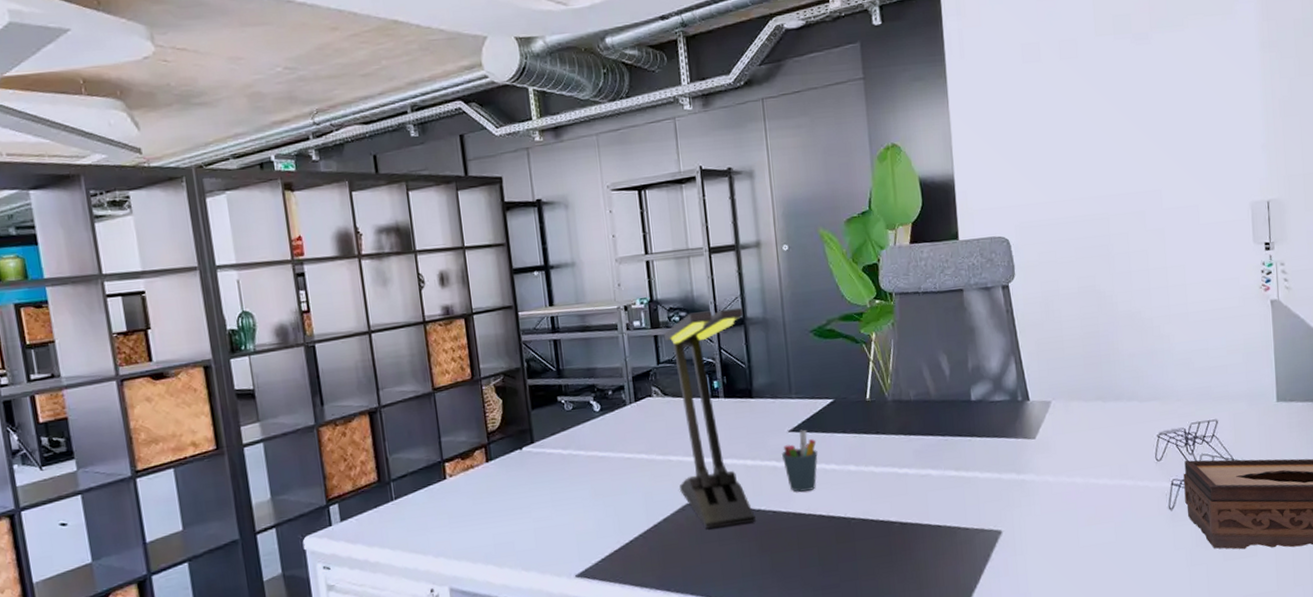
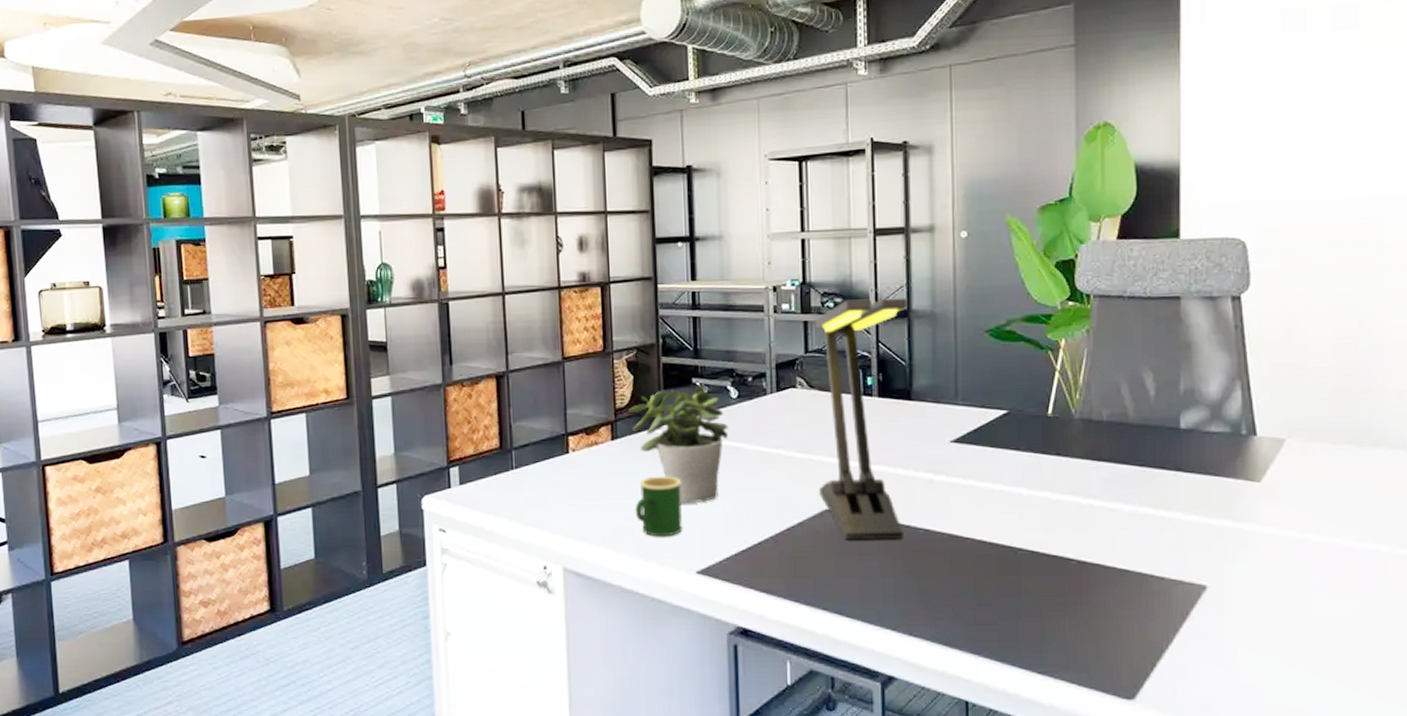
potted plant: none [500,401,595,514] -> present [628,384,729,504]
mug: none [513,489,559,548] -> present [635,476,683,537]
pen holder: present [782,429,818,492] -> none [941,441,983,511]

